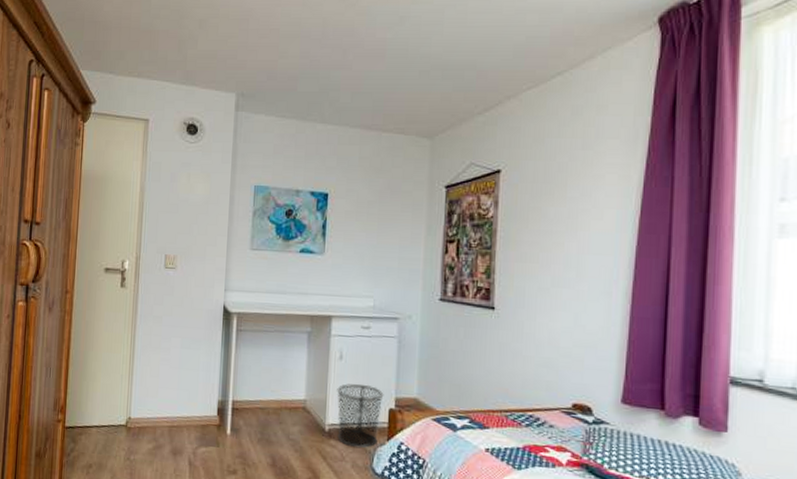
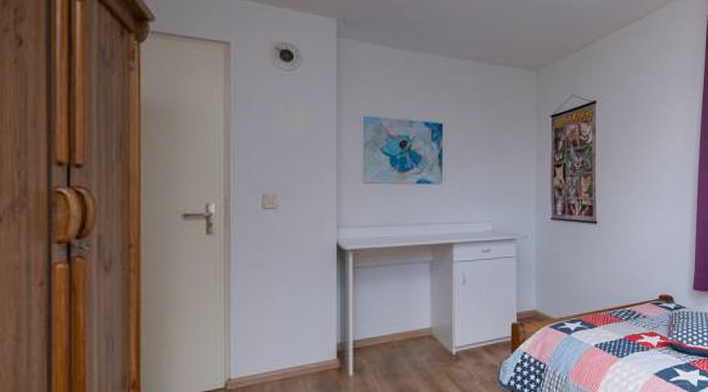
waste bin: present [337,384,384,449] -> none [462,305,506,365]

